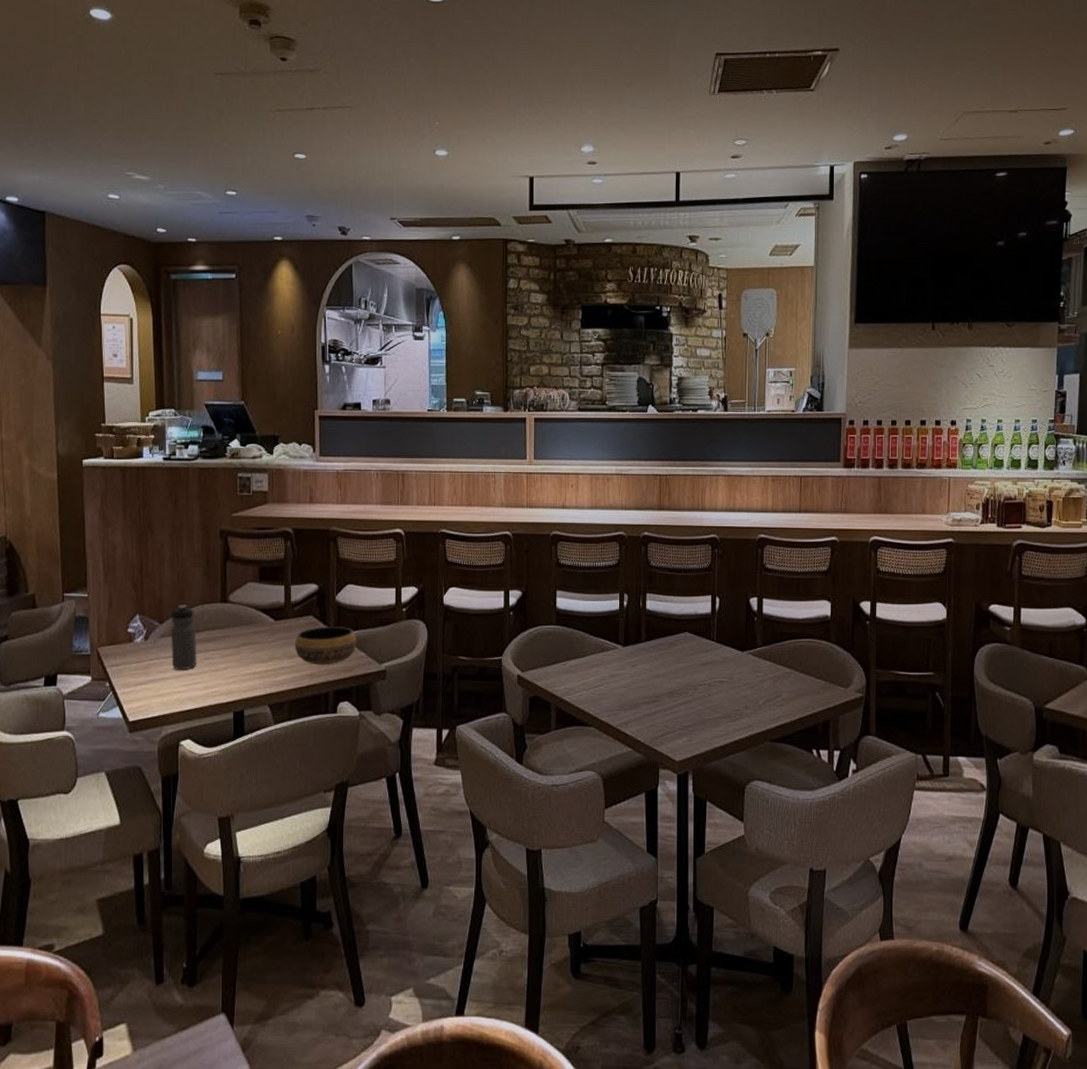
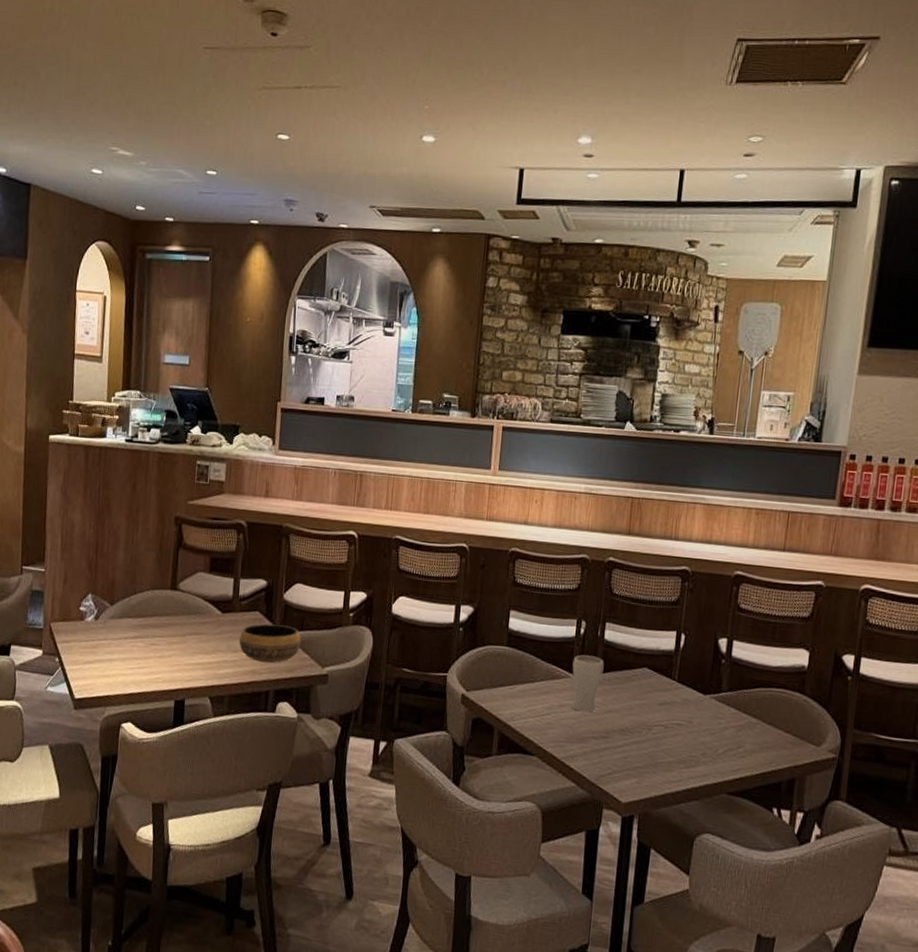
water bottle: present [170,605,197,669] -> none [119,588,145,653]
drinking glass: none [619,626,648,680] -> present [572,654,604,713]

